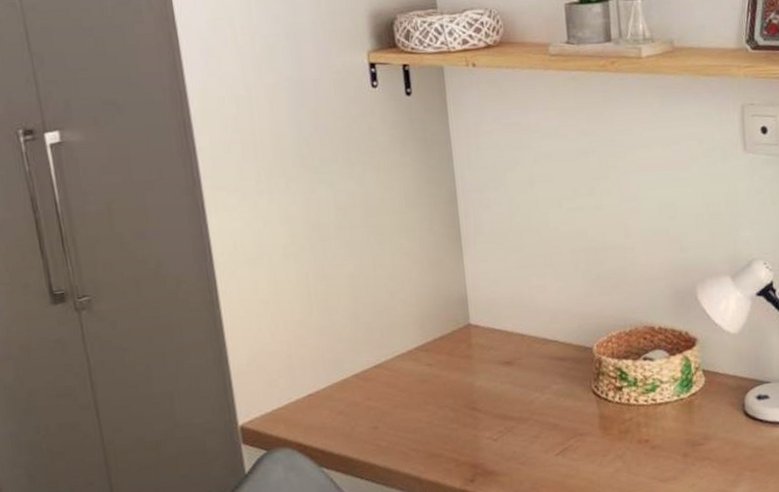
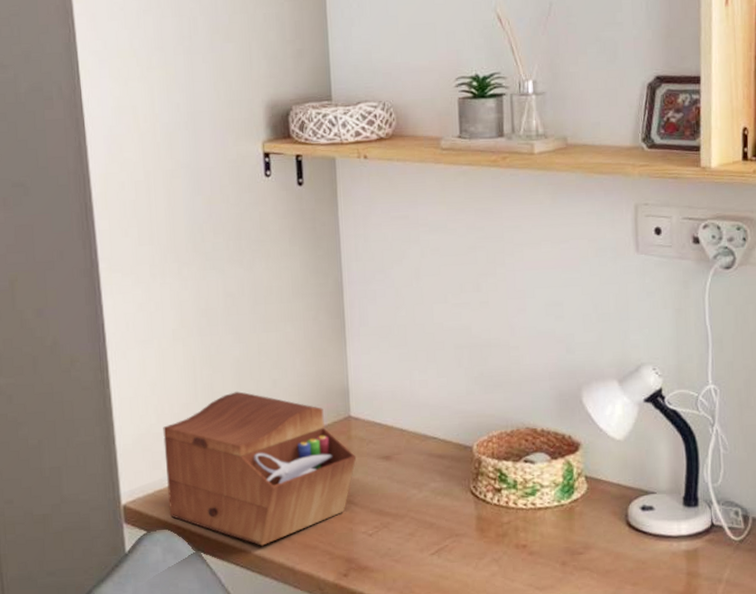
sewing box: none [278,305,478,458] -> present [163,391,357,546]

